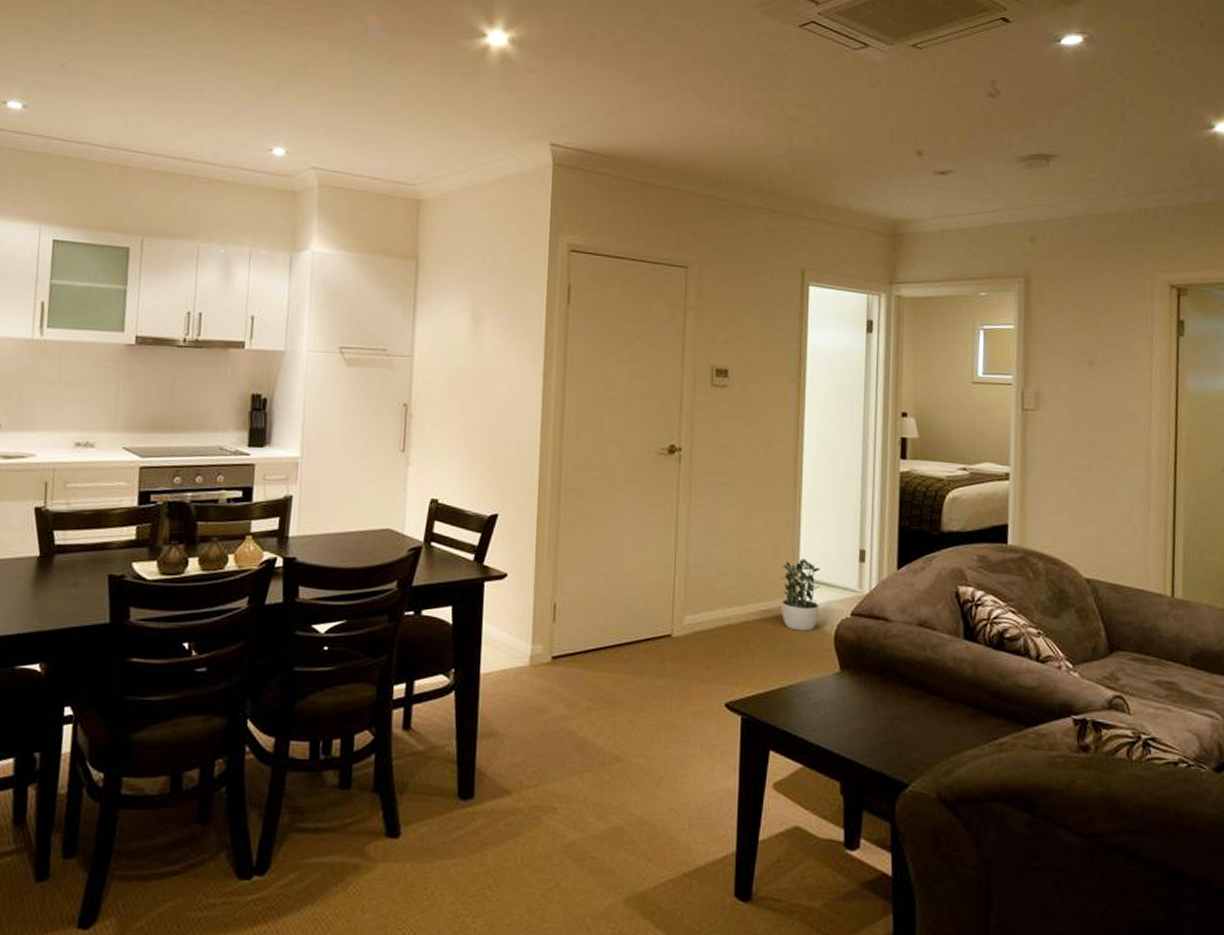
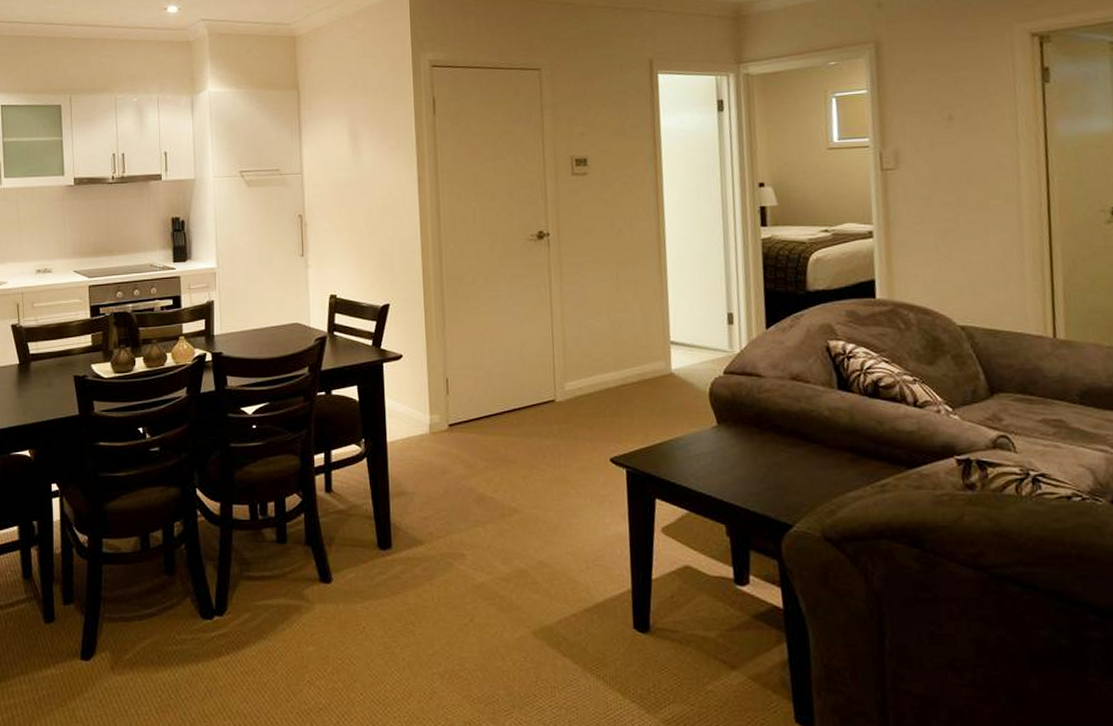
potted plant: present [780,558,821,631] -> none [652,325,693,391]

